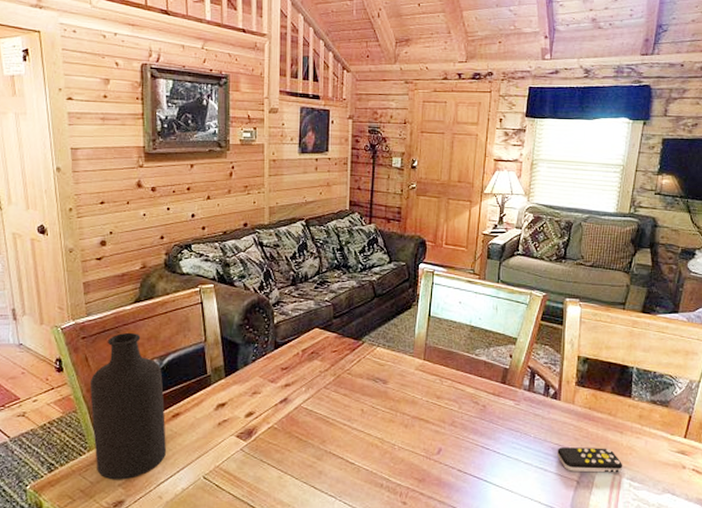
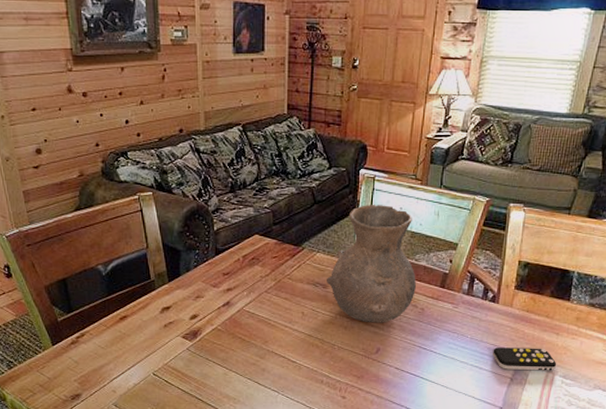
bottle: present [90,332,166,480] -> none [38,239,116,376]
vase: none [387,299,477,421] -> present [327,205,416,323]

